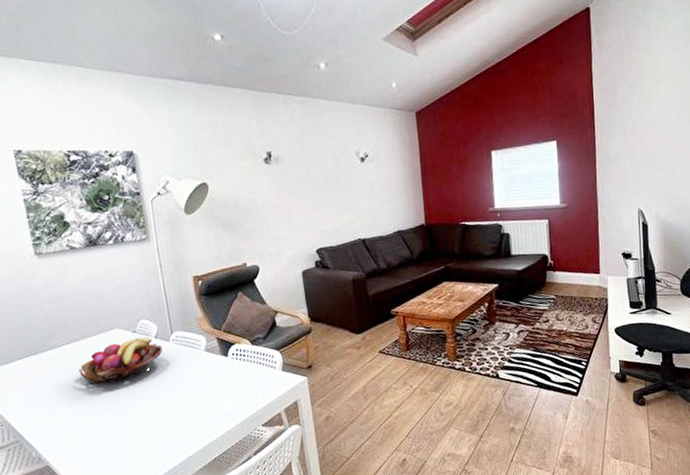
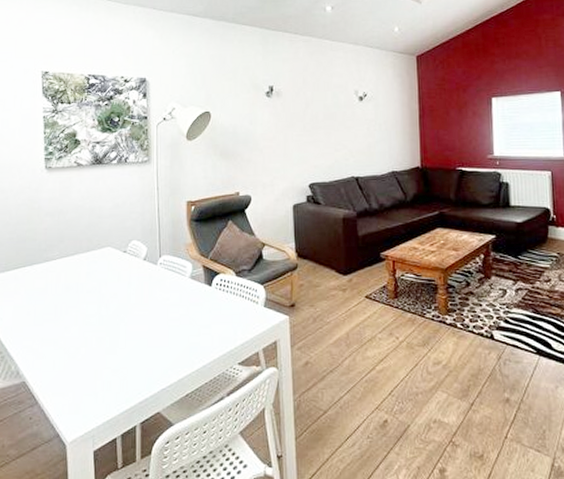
fruit basket: present [79,337,162,384] -> none [68,258,149,301]

